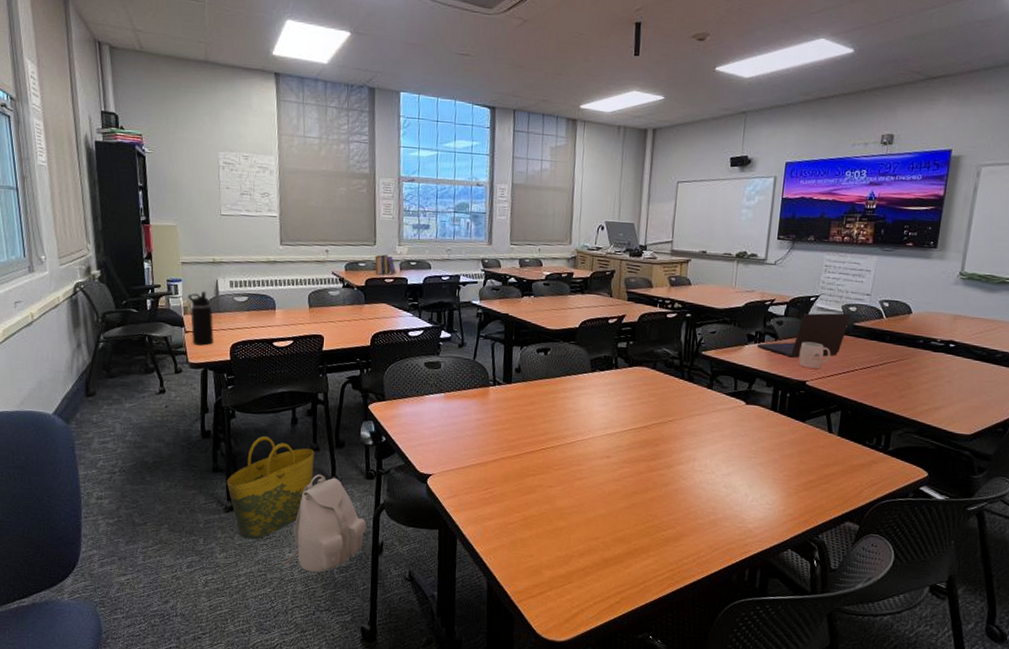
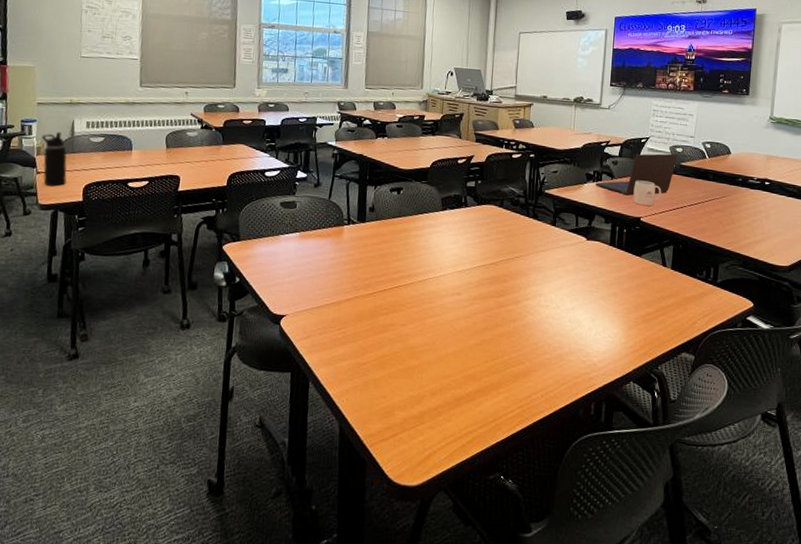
tote bag: present [226,436,315,540] -> none [71,279,166,389]
backpack: present [281,474,367,573] -> none [125,317,217,423]
books: present [374,254,396,275] -> none [233,97,255,117]

